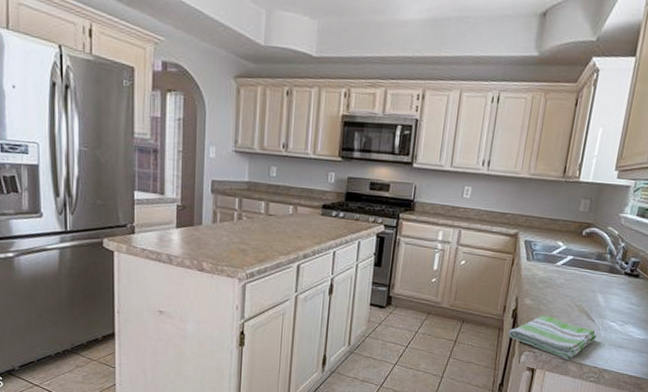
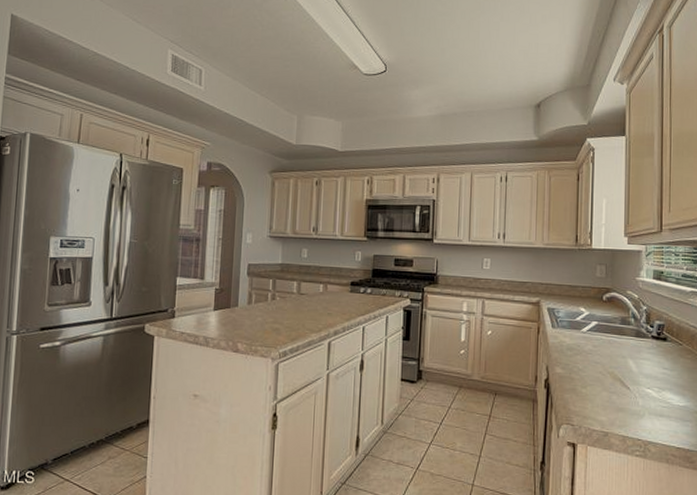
dish towel: present [508,315,597,360] -> none [543,385,634,433]

